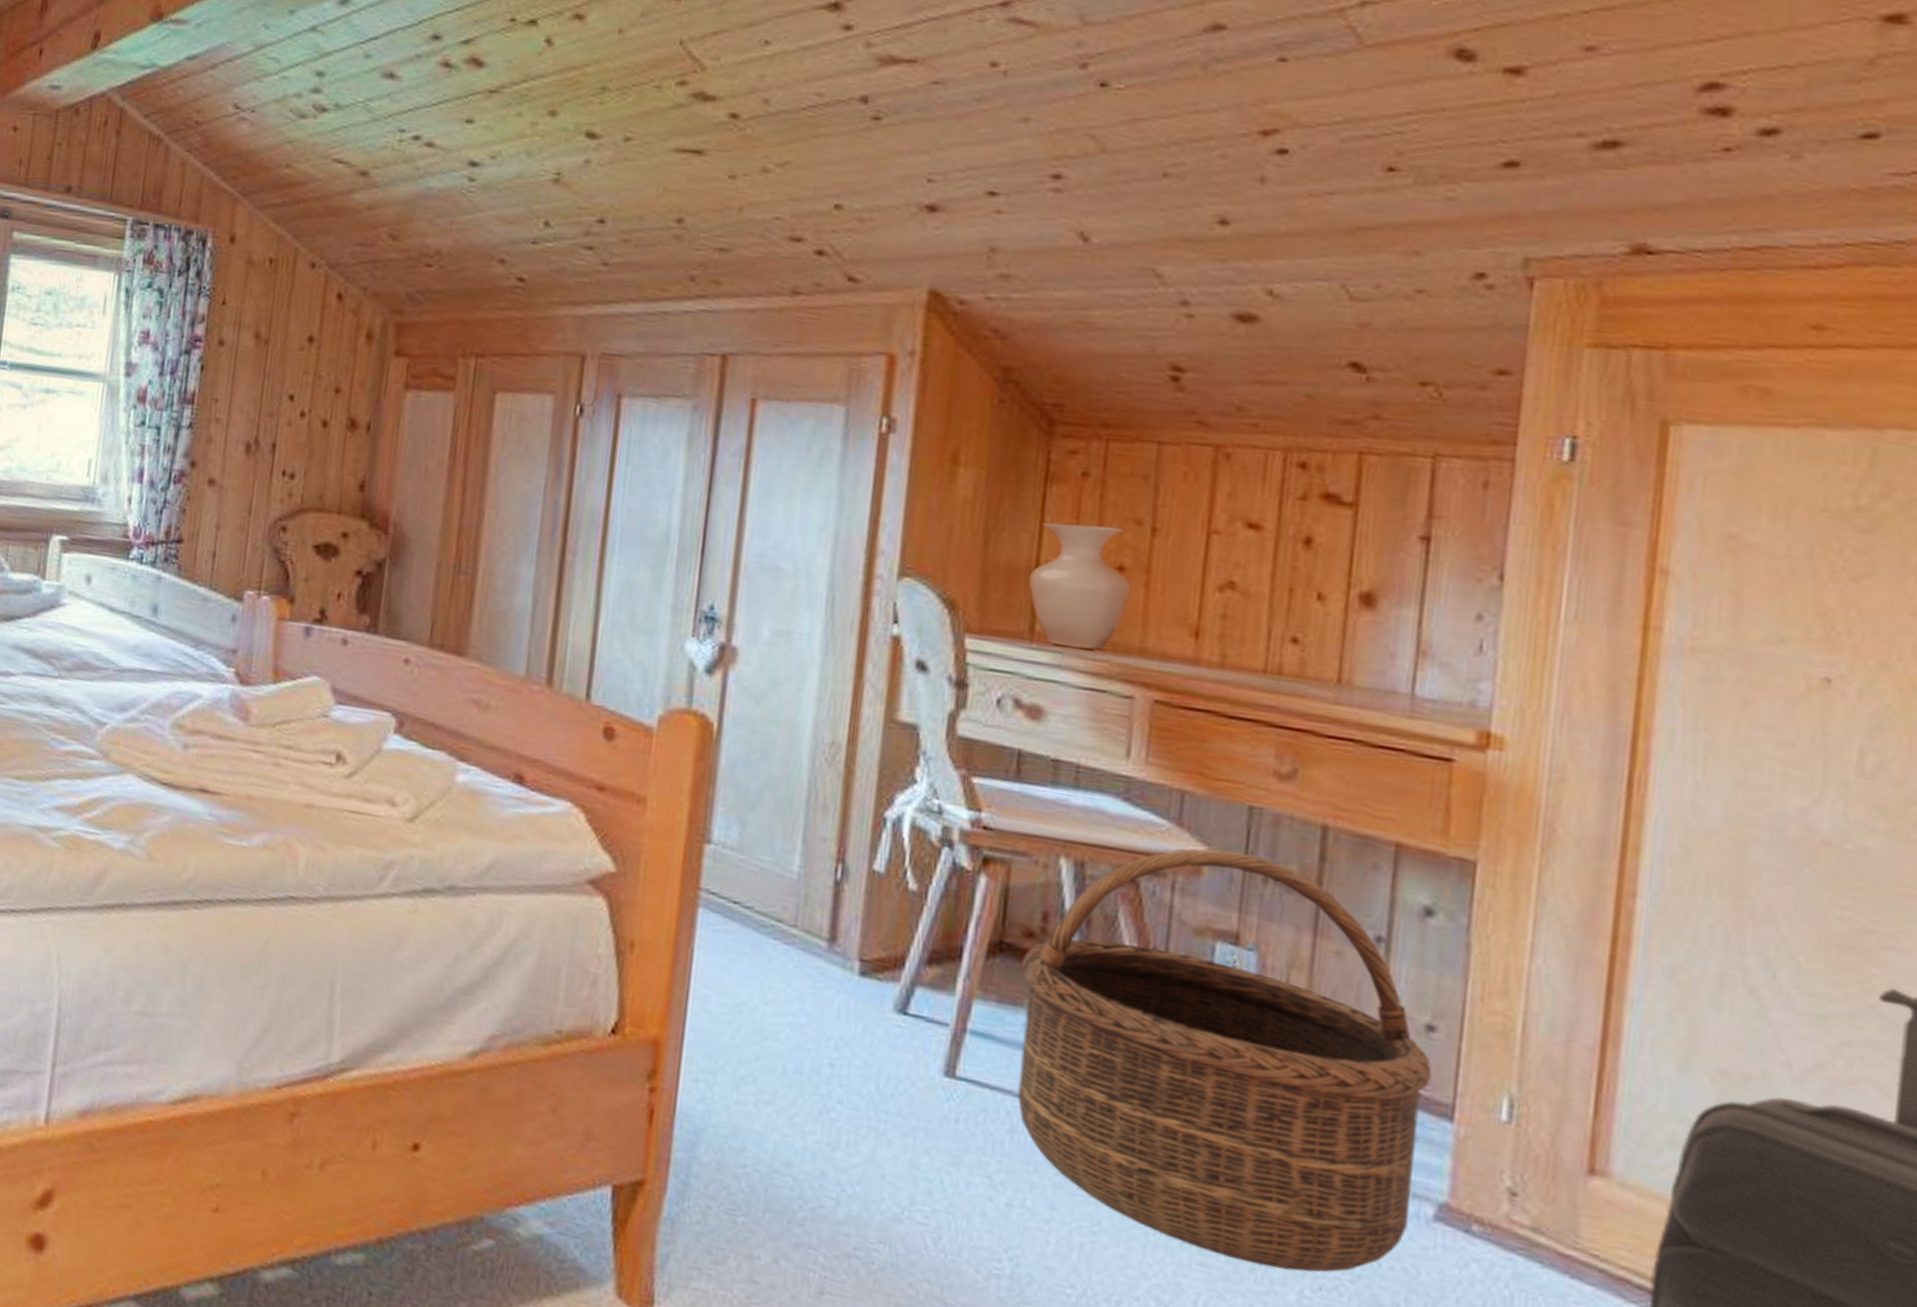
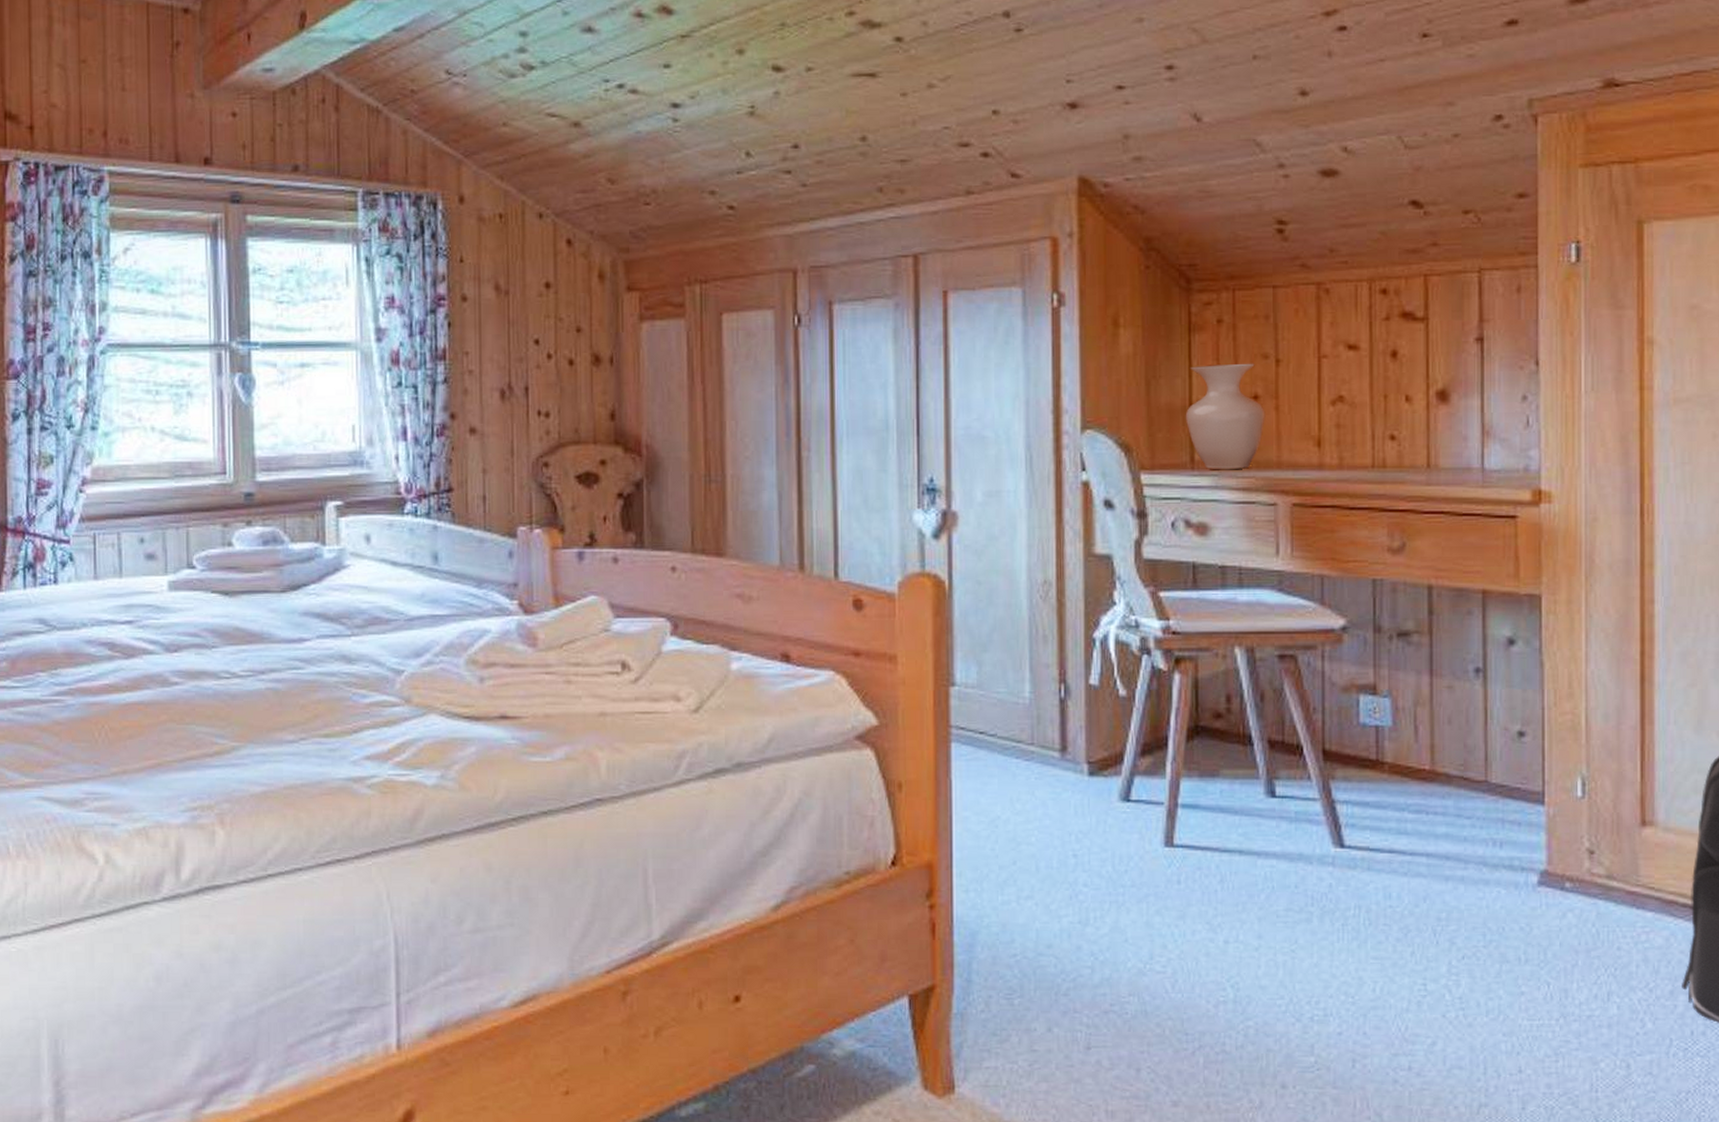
basket: present [1017,848,1432,1273] -> none [1214,618,1526,949]

